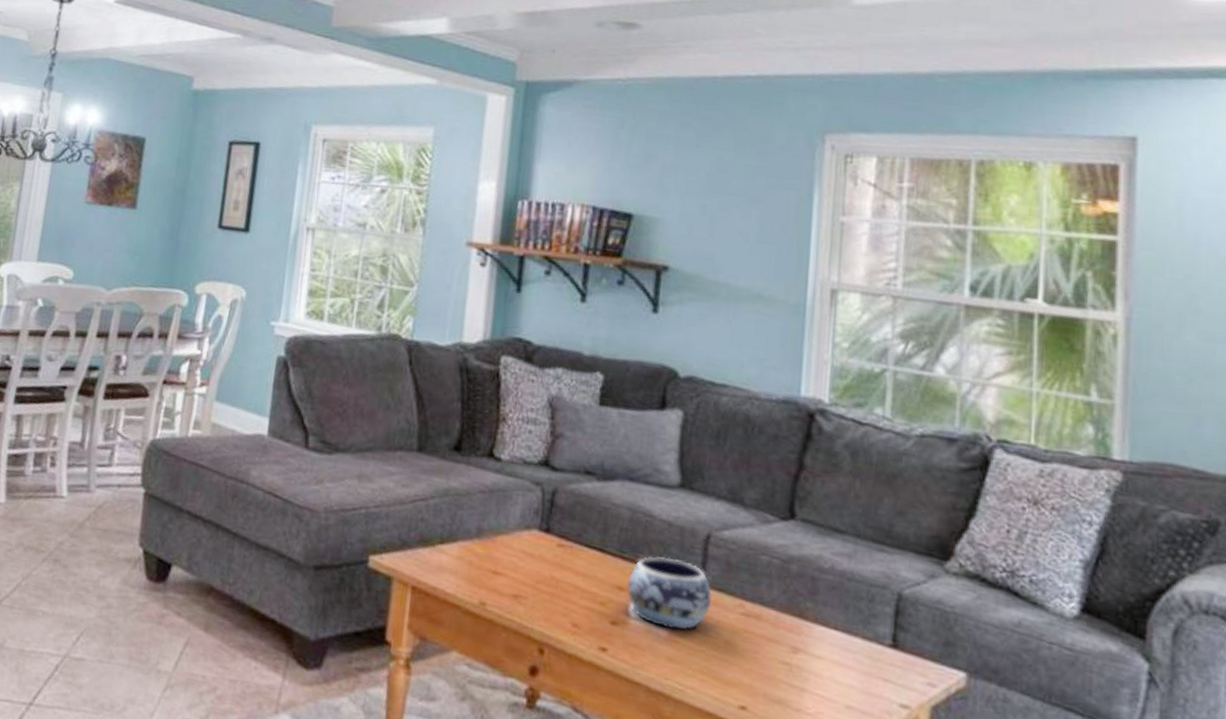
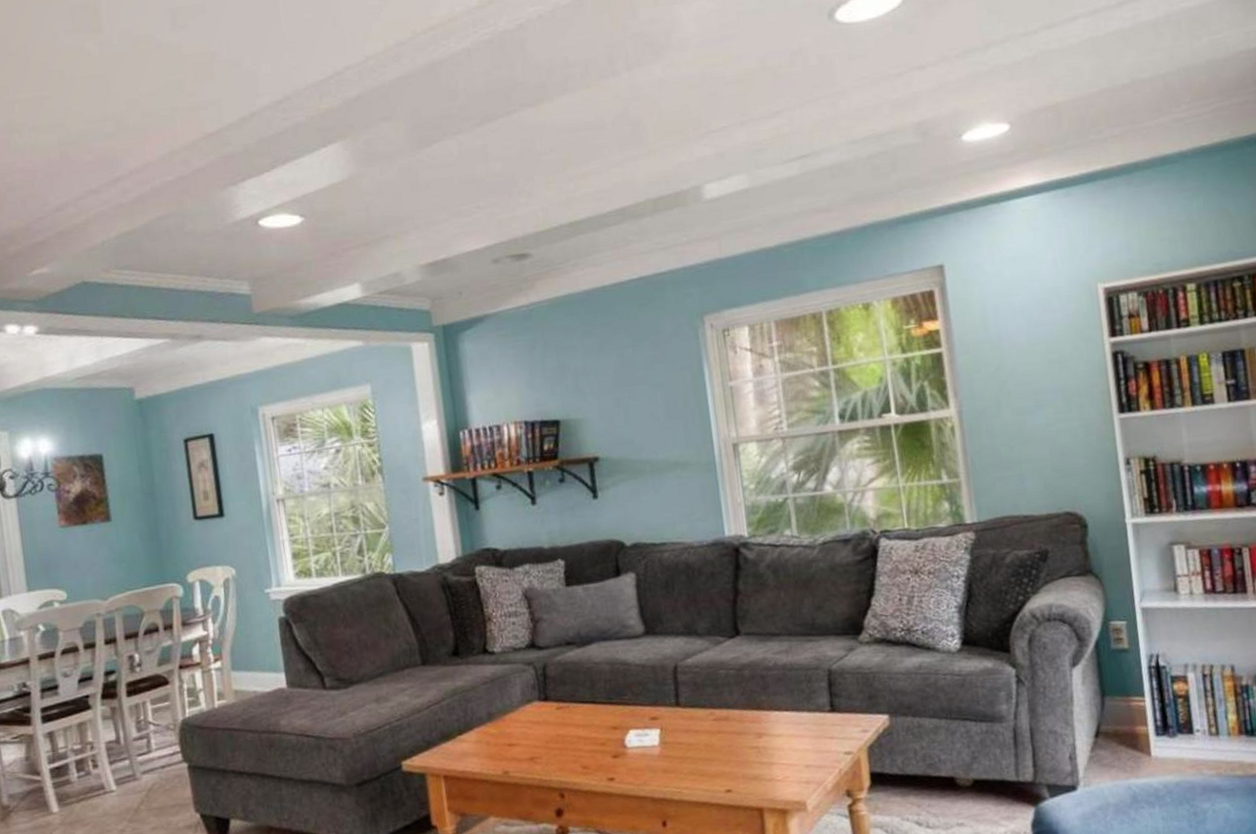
decorative bowl: present [626,556,712,631] -> none [619,692,688,749]

